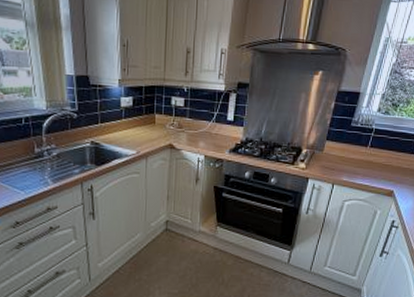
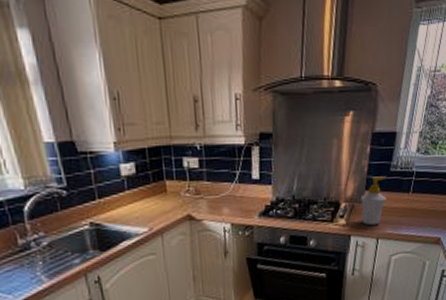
soap bottle: none [320,129,348,172] -> present [360,176,388,226]

